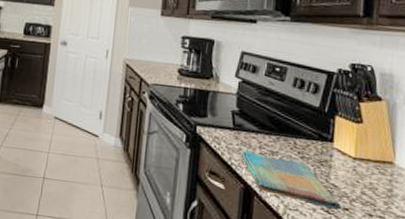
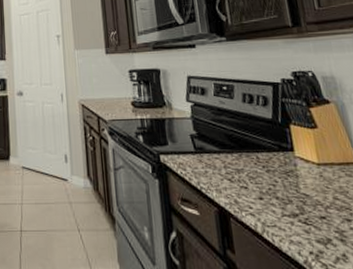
dish towel: present [240,150,341,210] -> none [208,172,318,220]

